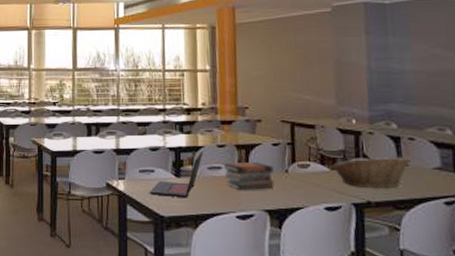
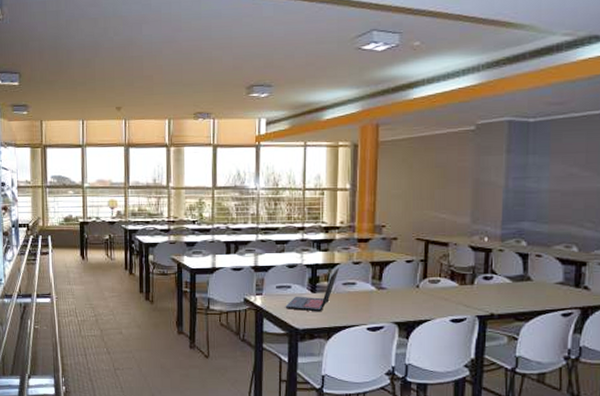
book stack: present [223,162,275,190] -> none [357,278,405,304]
fruit basket: present [331,156,410,188] -> none [460,272,535,301]

